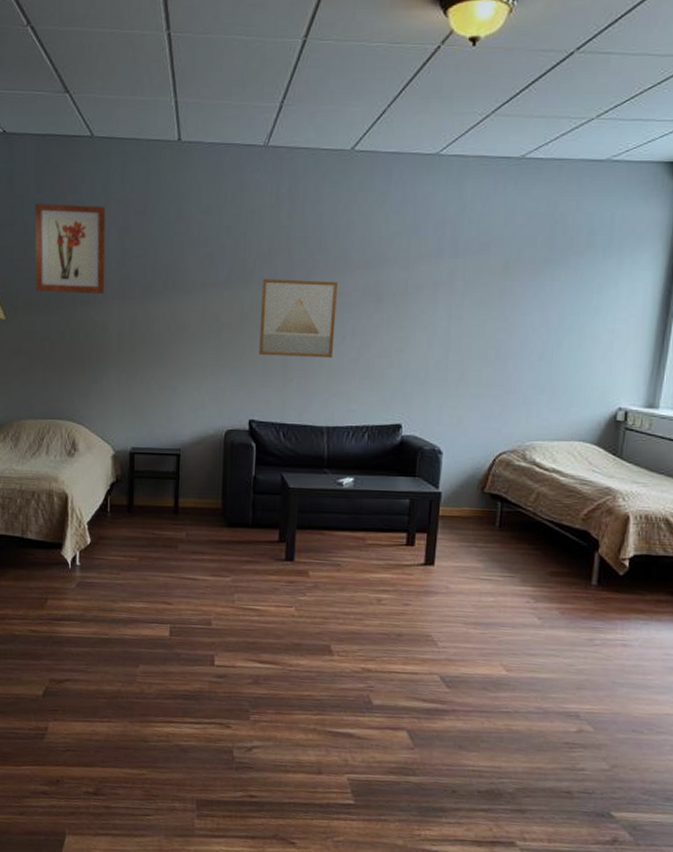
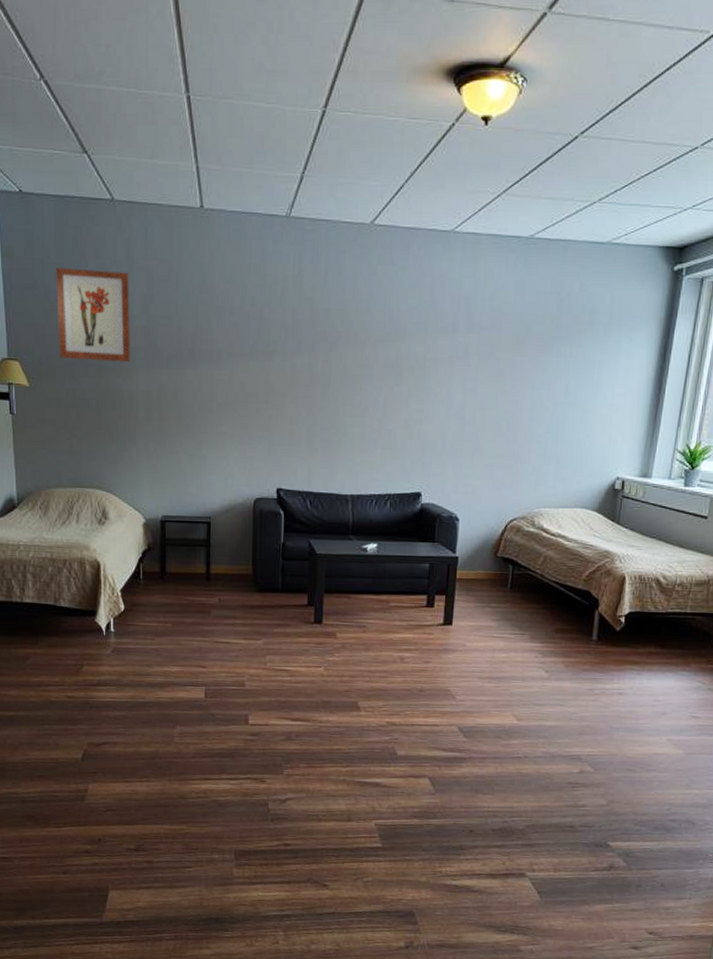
wall art: present [259,279,338,359] -> none [285,350,360,429]

